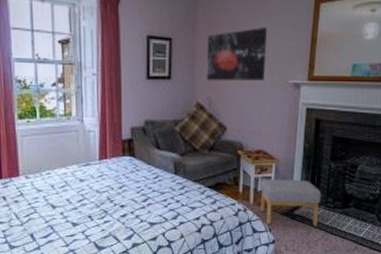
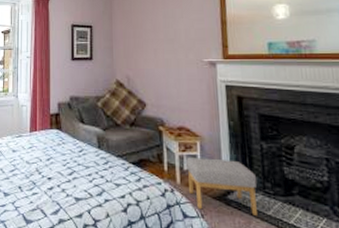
wall art: present [206,28,268,82] -> none [123,14,179,61]

